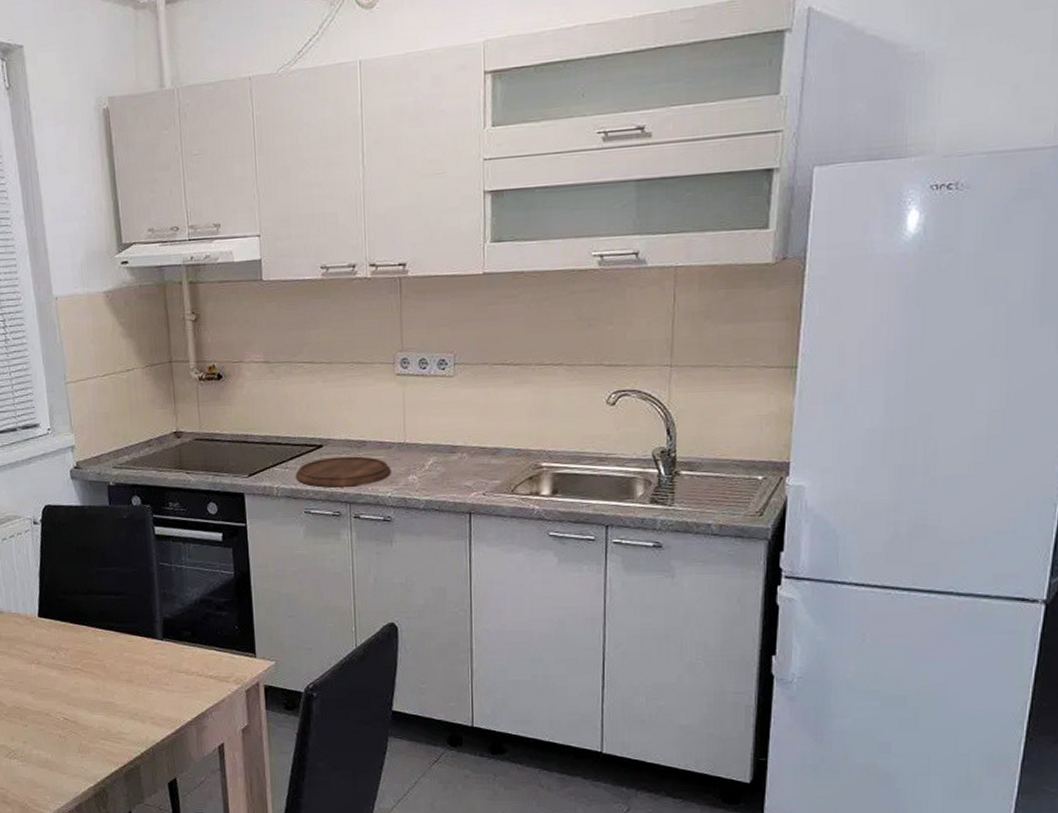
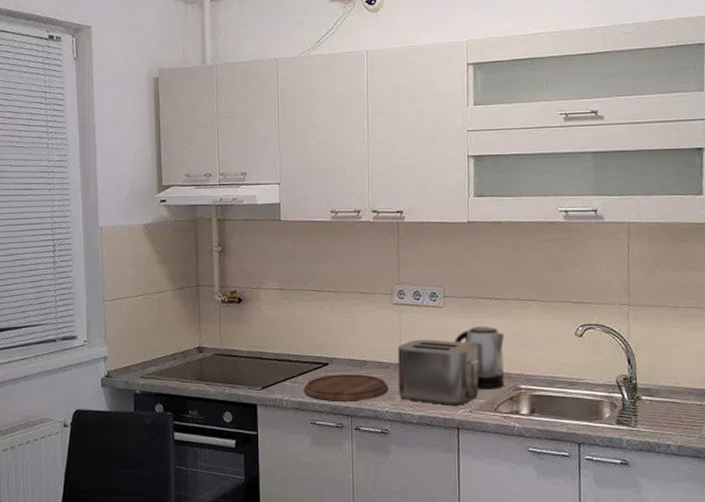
toaster: none [401,414,495,489] -> present [398,339,479,407]
kettle: none [465,397,524,469] -> present [454,326,505,389]

